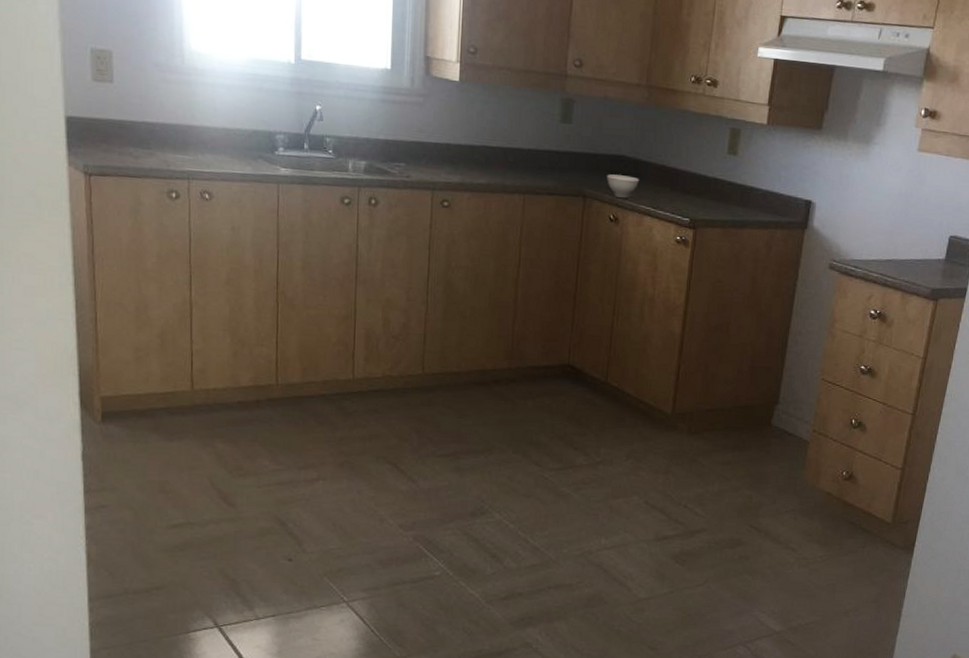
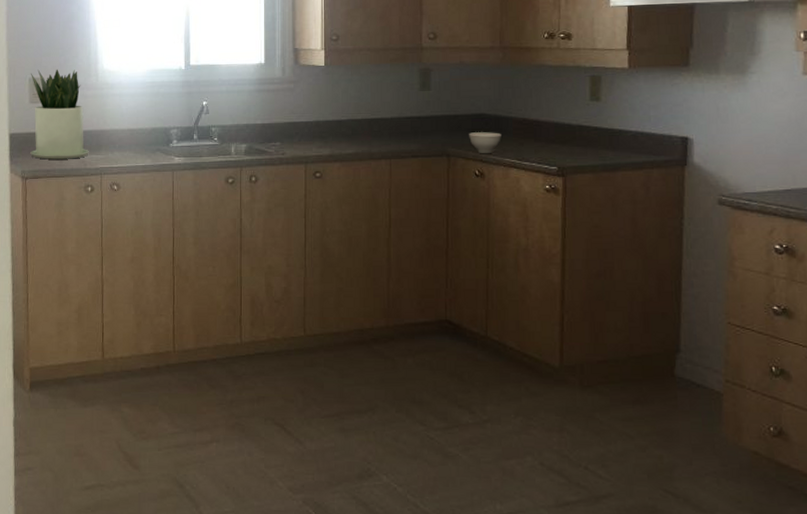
planter: none [92,39,173,157] -> present [30,69,89,160]

